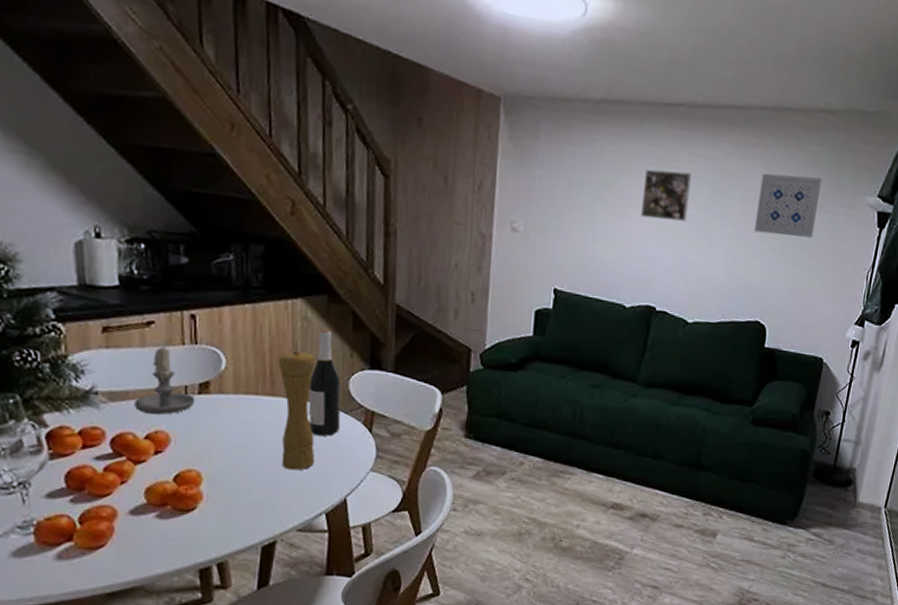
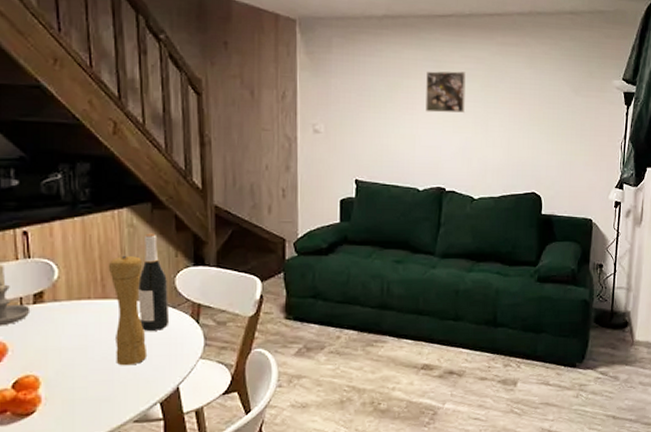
wall art: present [754,173,822,238] -> none [523,67,575,118]

